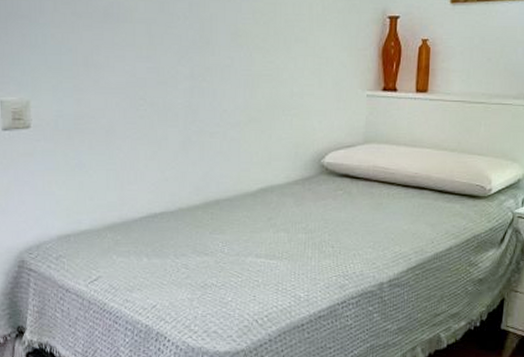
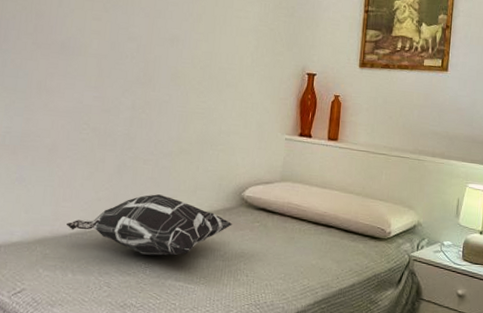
decorative pillow: none [135,169,313,233] -> present [67,194,232,256]

